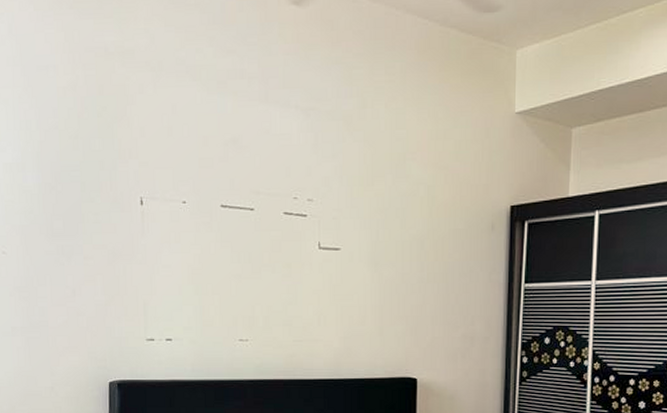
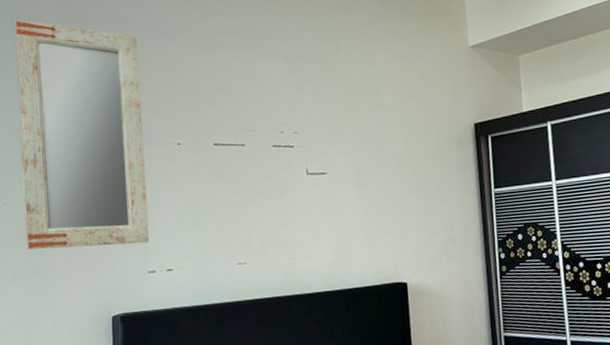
home mirror: none [13,45,149,309] -> present [14,19,150,250]

